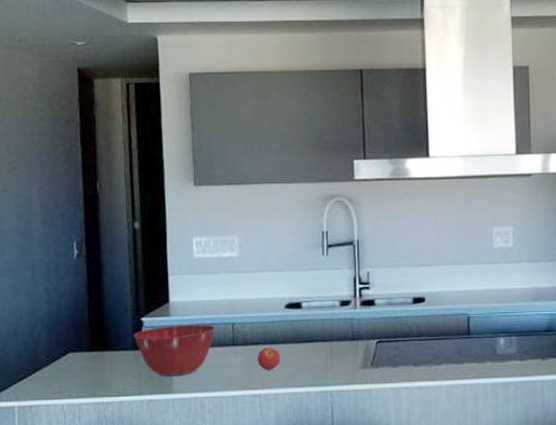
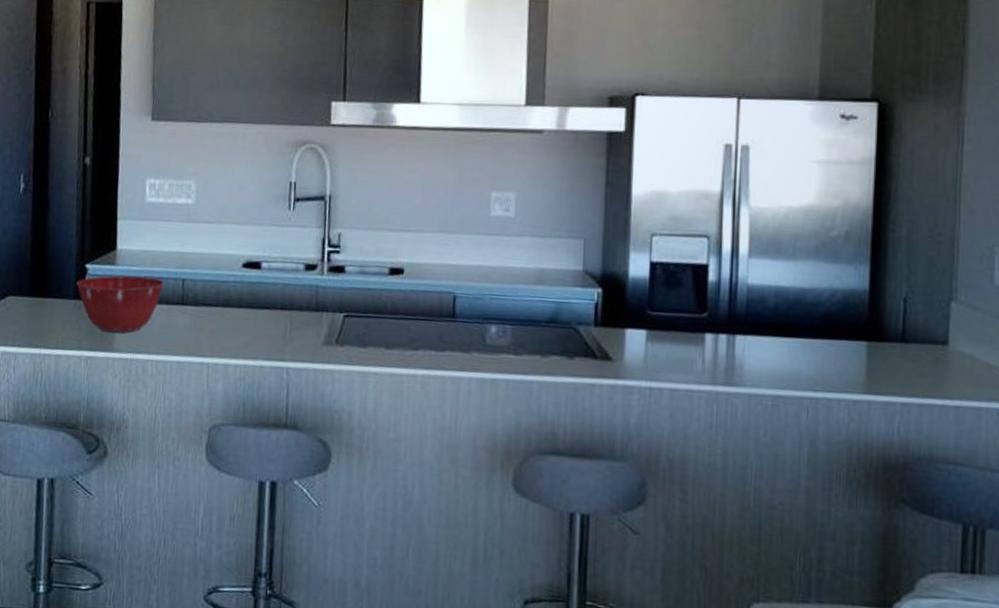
fruit: present [257,347,281,370] -> none [207,309,234,337]

